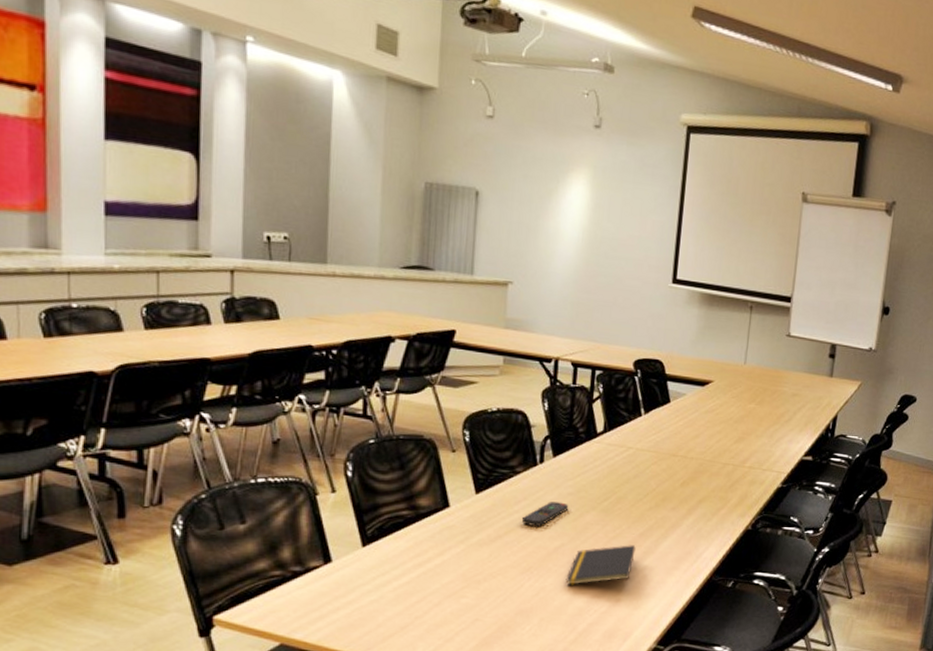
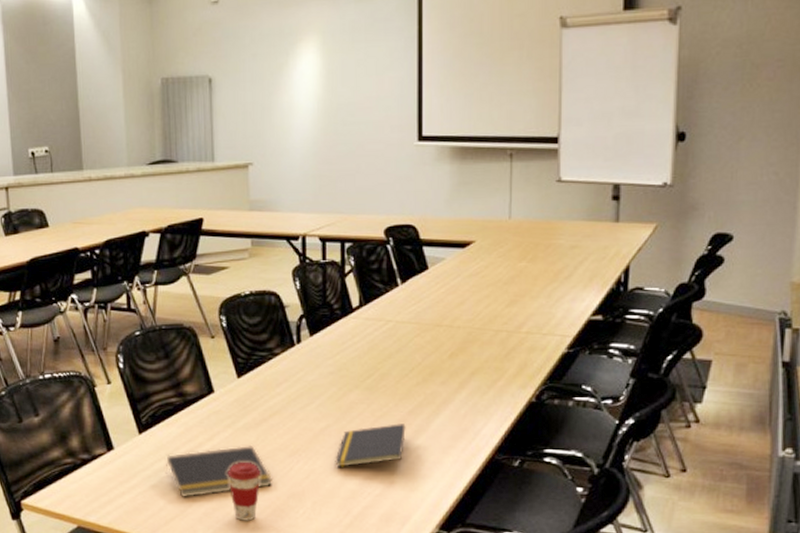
notepad: none [387,561,503,615] -> present [165,445,274,498]
coffee cup: none [455,578,491,638] -> present [227,461,261,521]
remote control: present [521,502,569,526] -> none [284,382,331,408]

